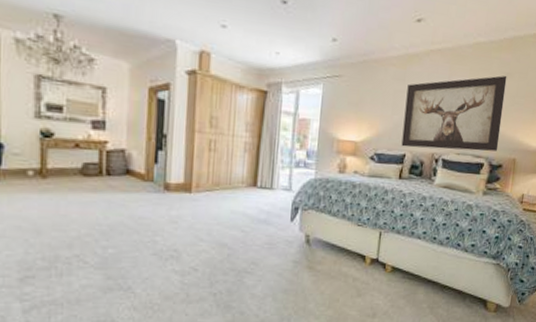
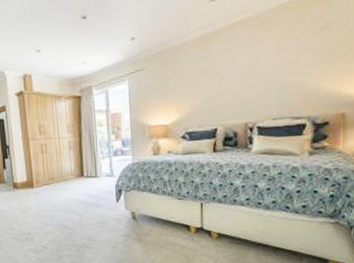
wall art: present [401,75,507,152] -> none [210,29,323,122]

